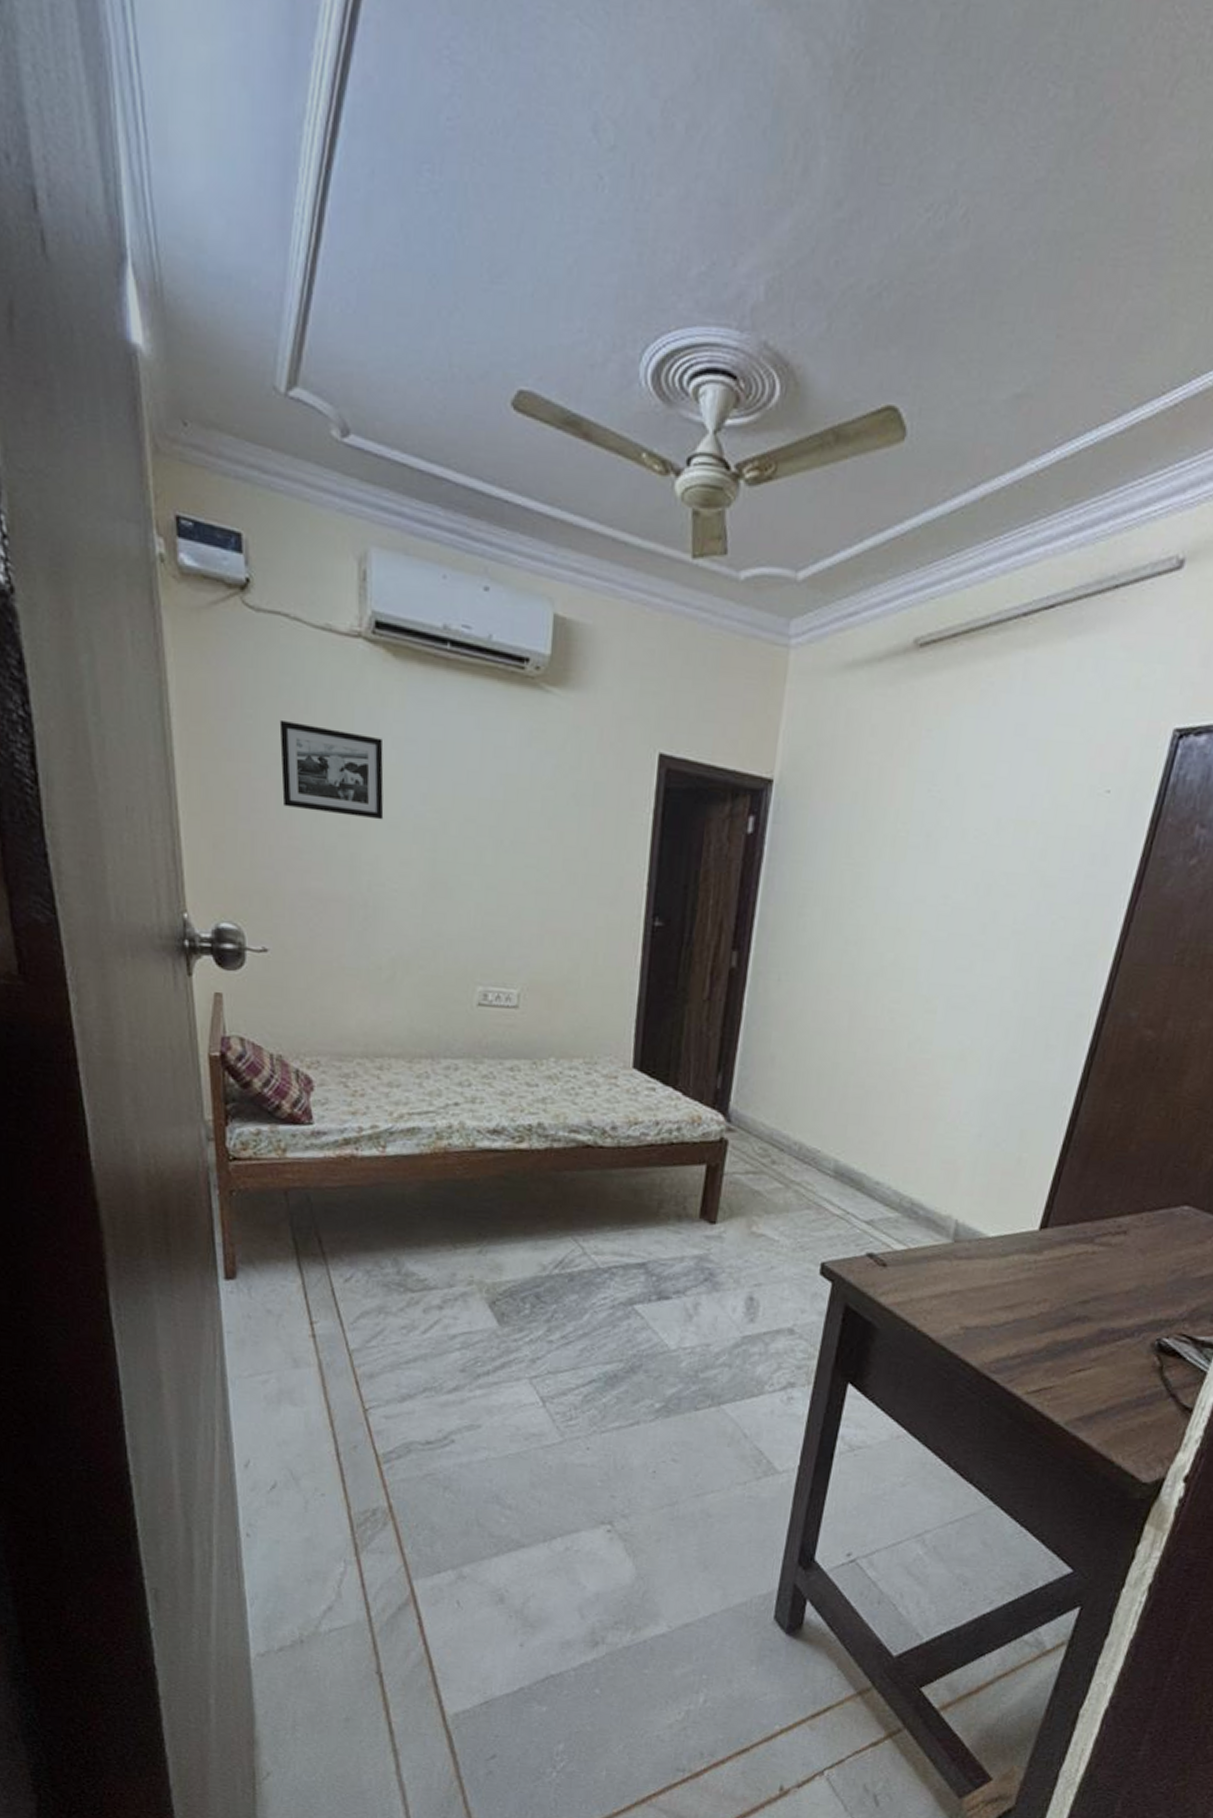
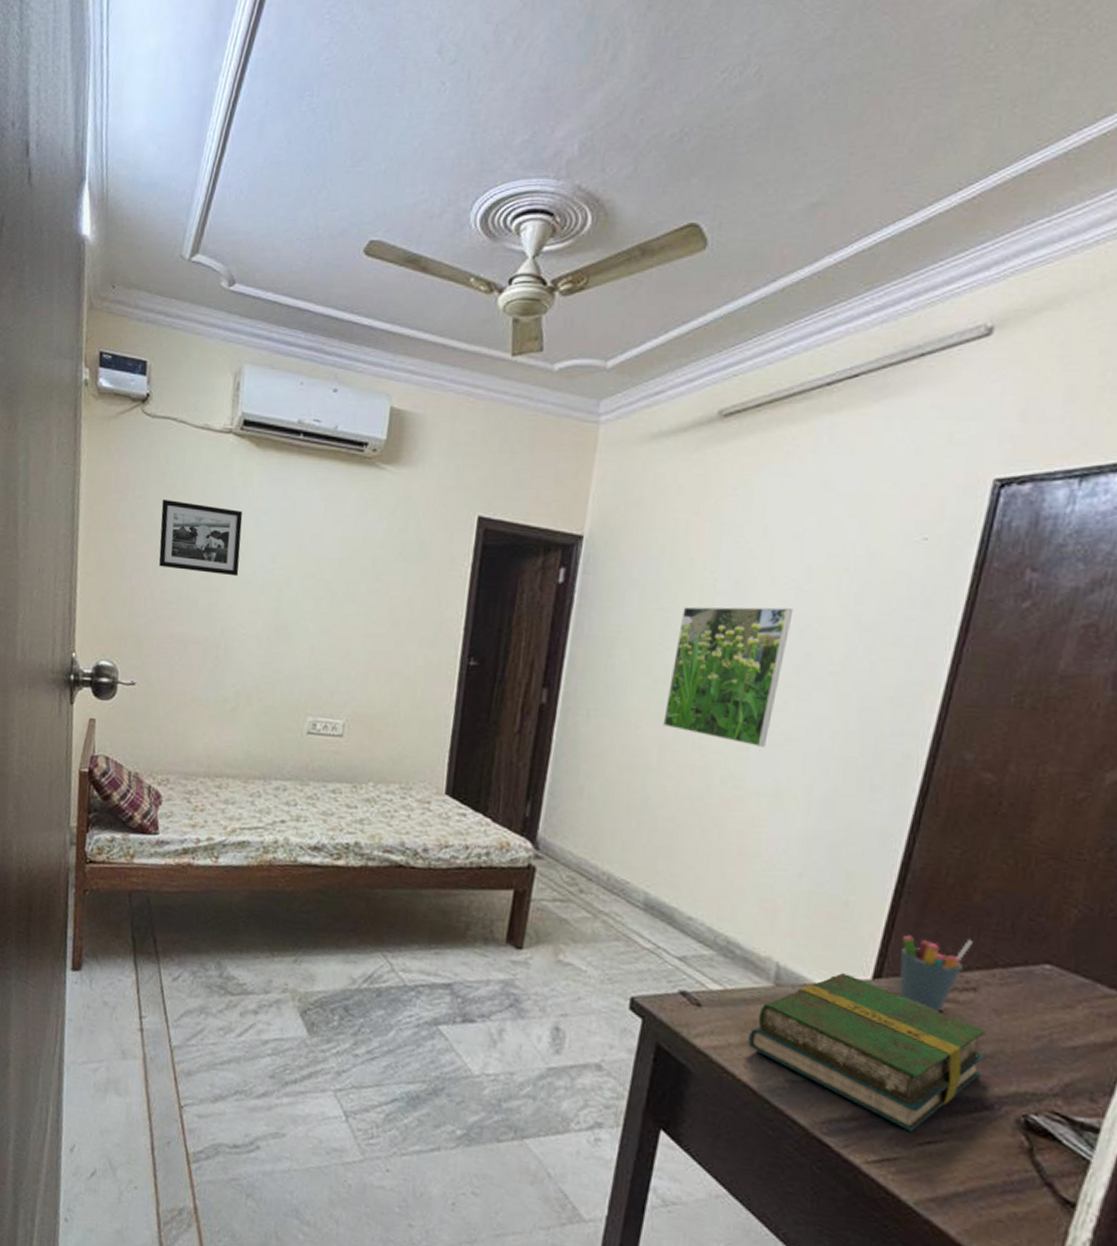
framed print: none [853,861,983,1010] -> present [663,606,794,747]
book: none [928,1226,1132,1363] -> present [748,973,986,1132]
pen holder: none [1061,1187,1126,1256] -> present [898,935,973,1013]

